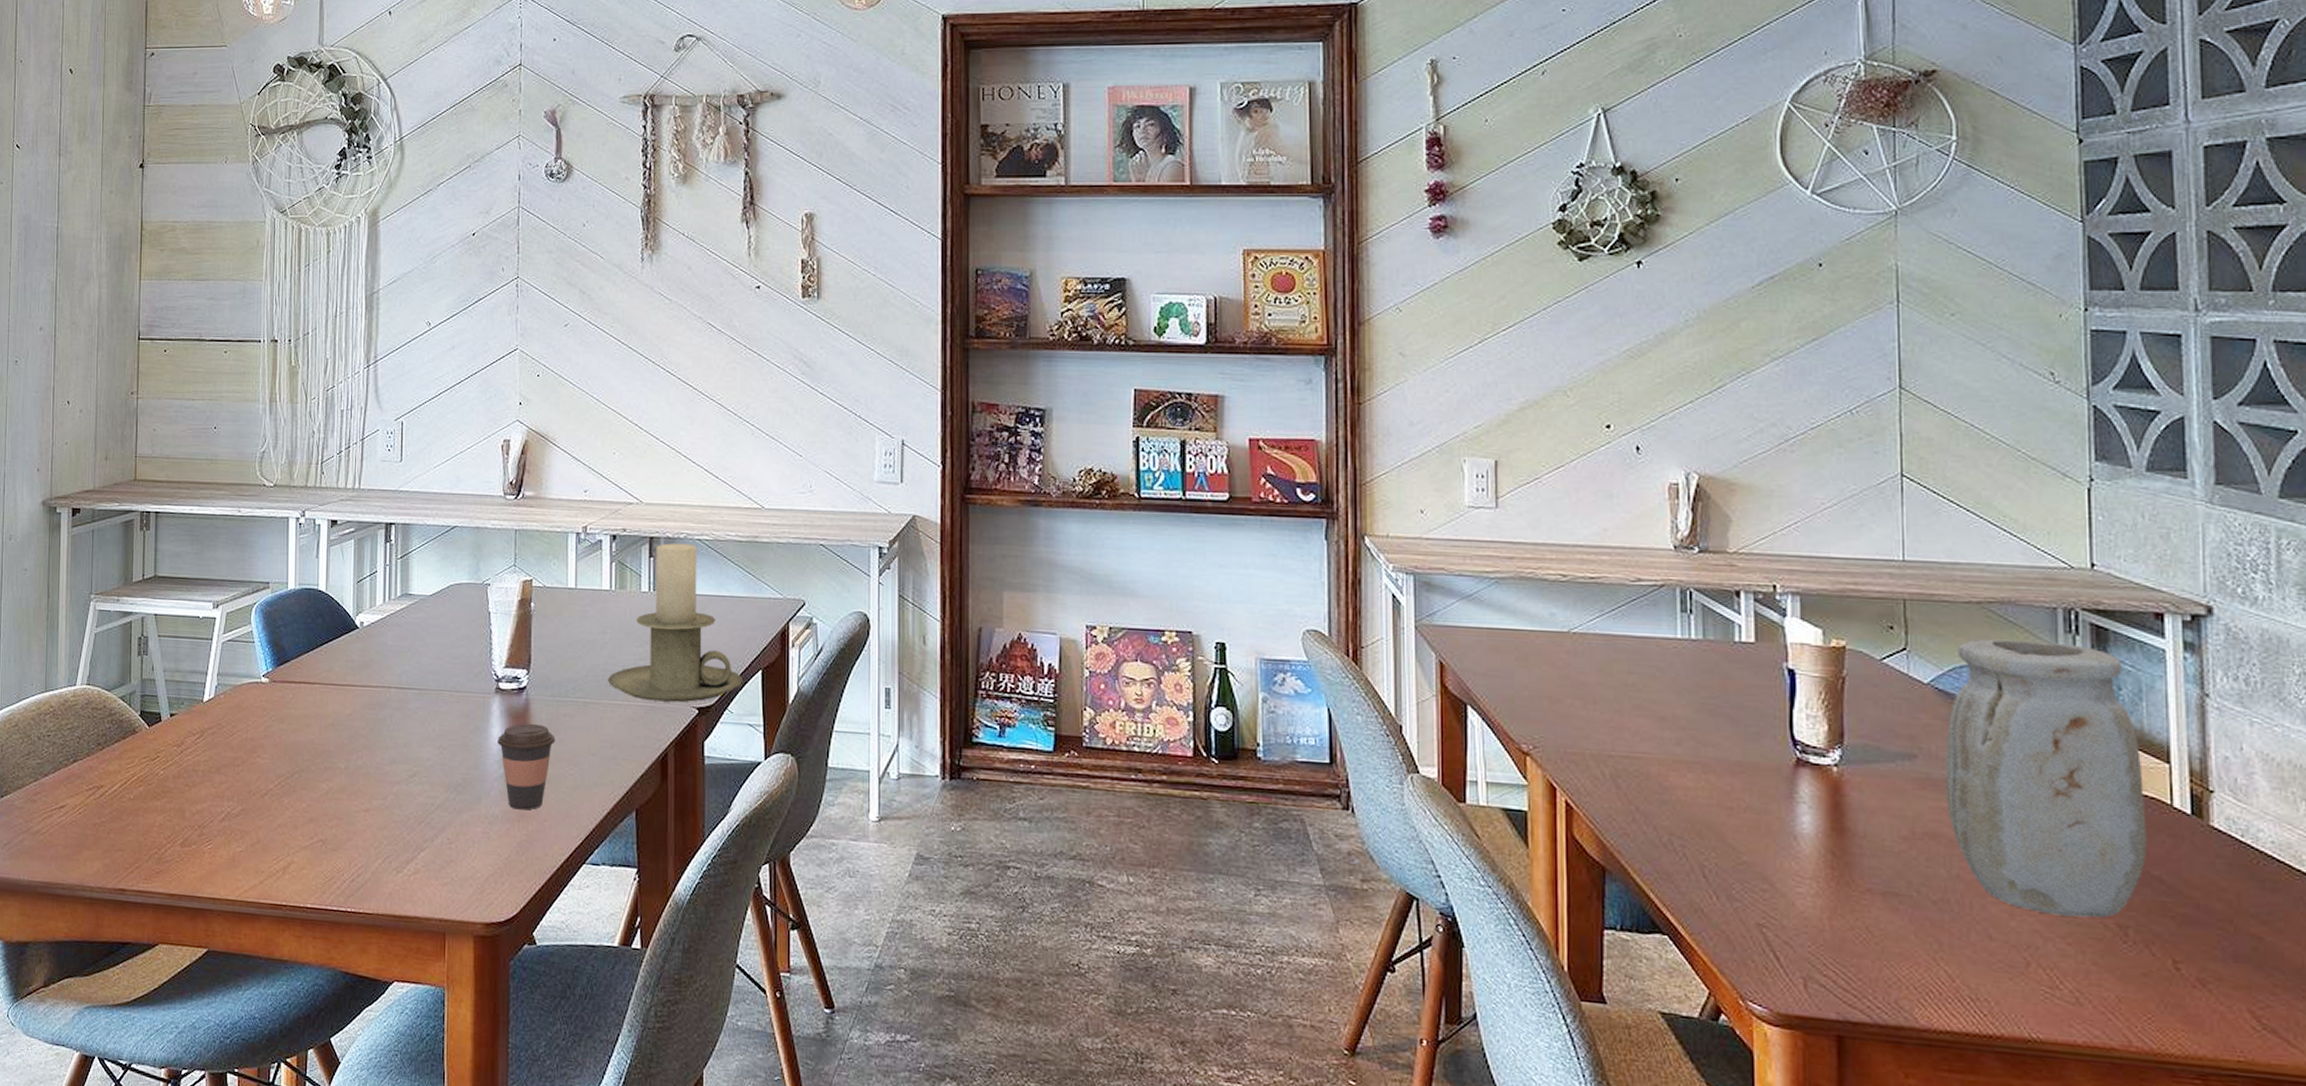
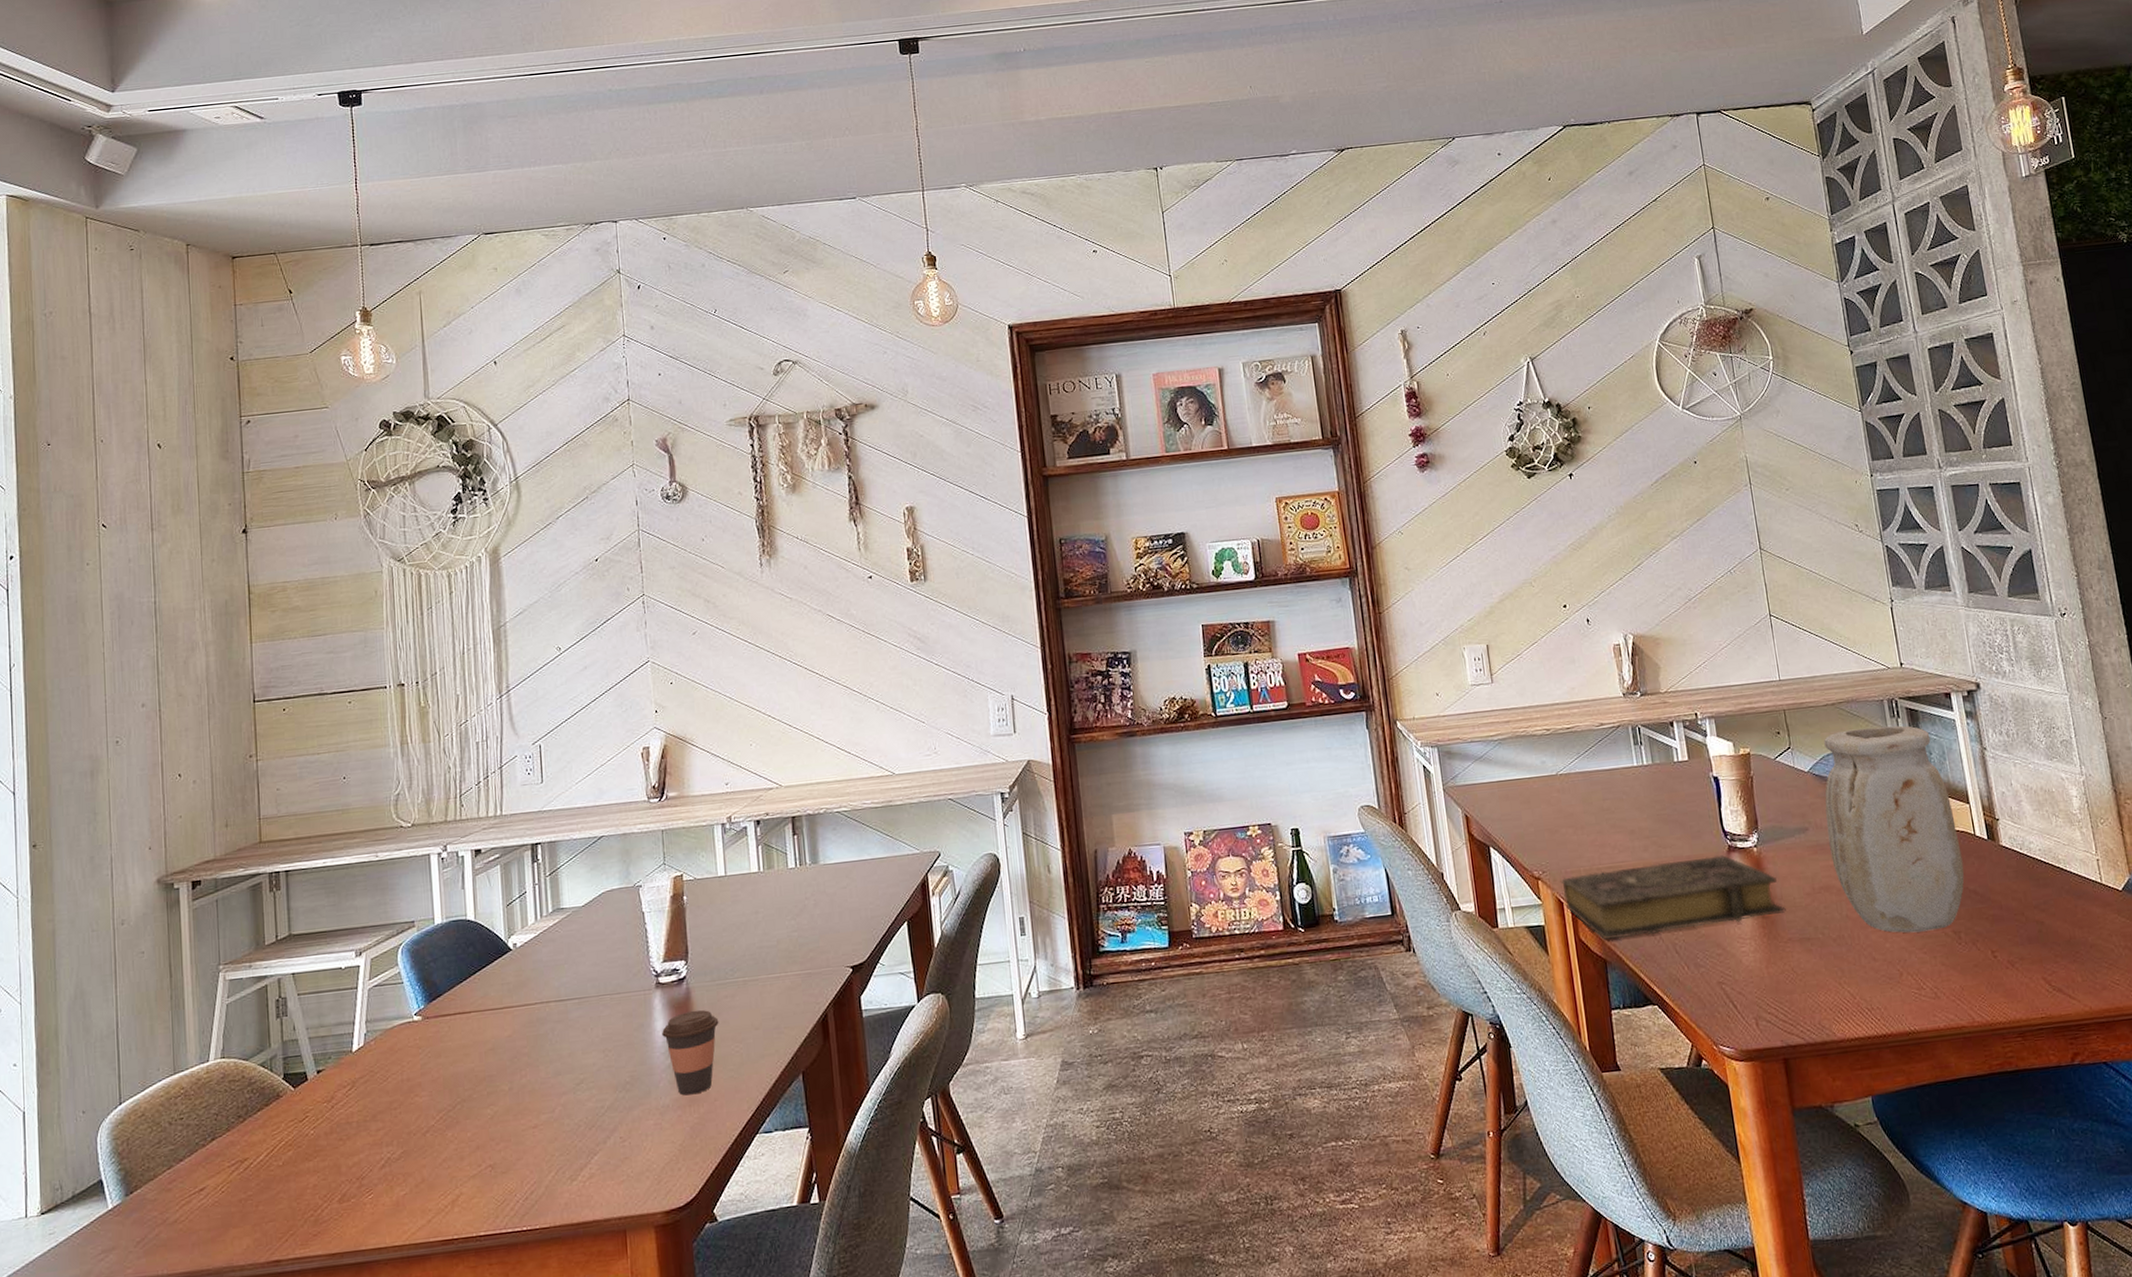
candle holder: present [607,543,744,703] -> none [763,817,892,969]
book: none [1556,759,1869,856] -> present [1560,855,1786,940]

